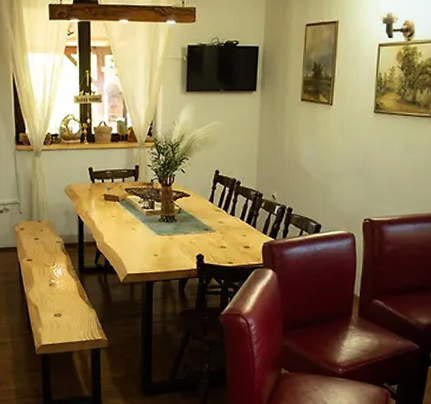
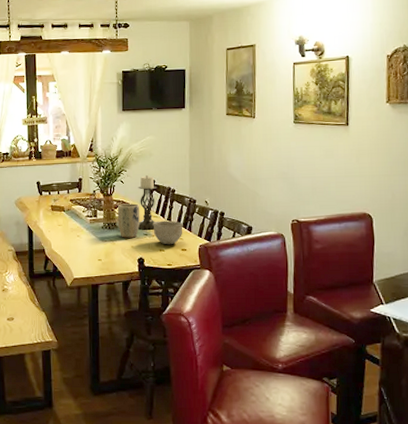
plant pot: none [176,195,201,233] -> present [117,203,140,238]
candle holder: none [199,164,221,225] -> present [137,174,157,230]
bowl: none [214,215,247,242] -> present [153,220,183,245]

